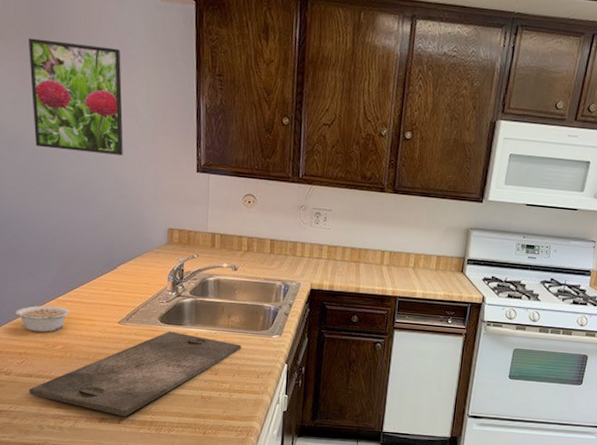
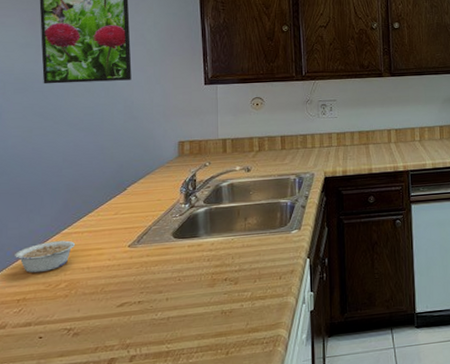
cutting board: present [29,331,242,417] -> none [27,245,261,353]

